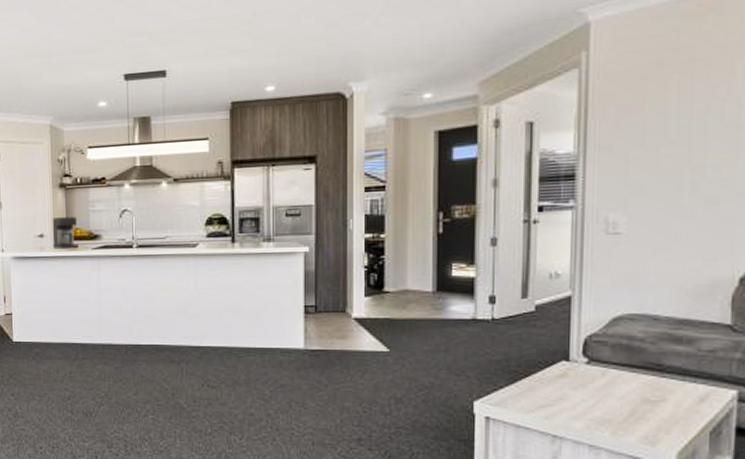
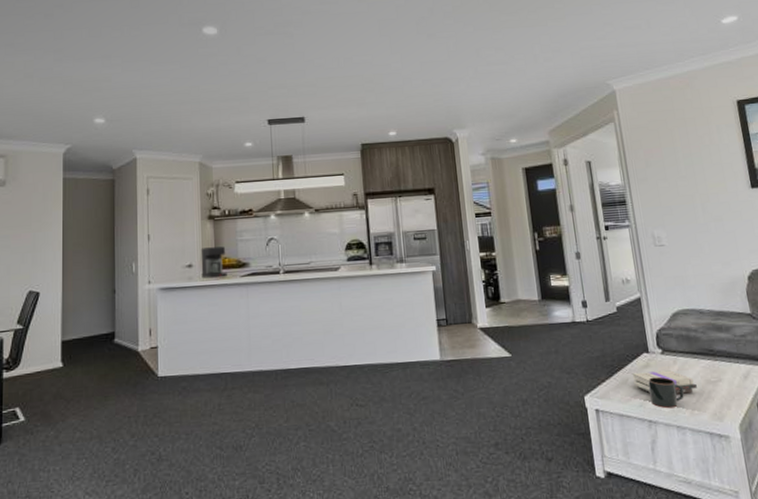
books: none [542,382,628,411] -> present [633,370,697,394]
mug: none [559,389,608,426] -> present [648,376,684,409]

